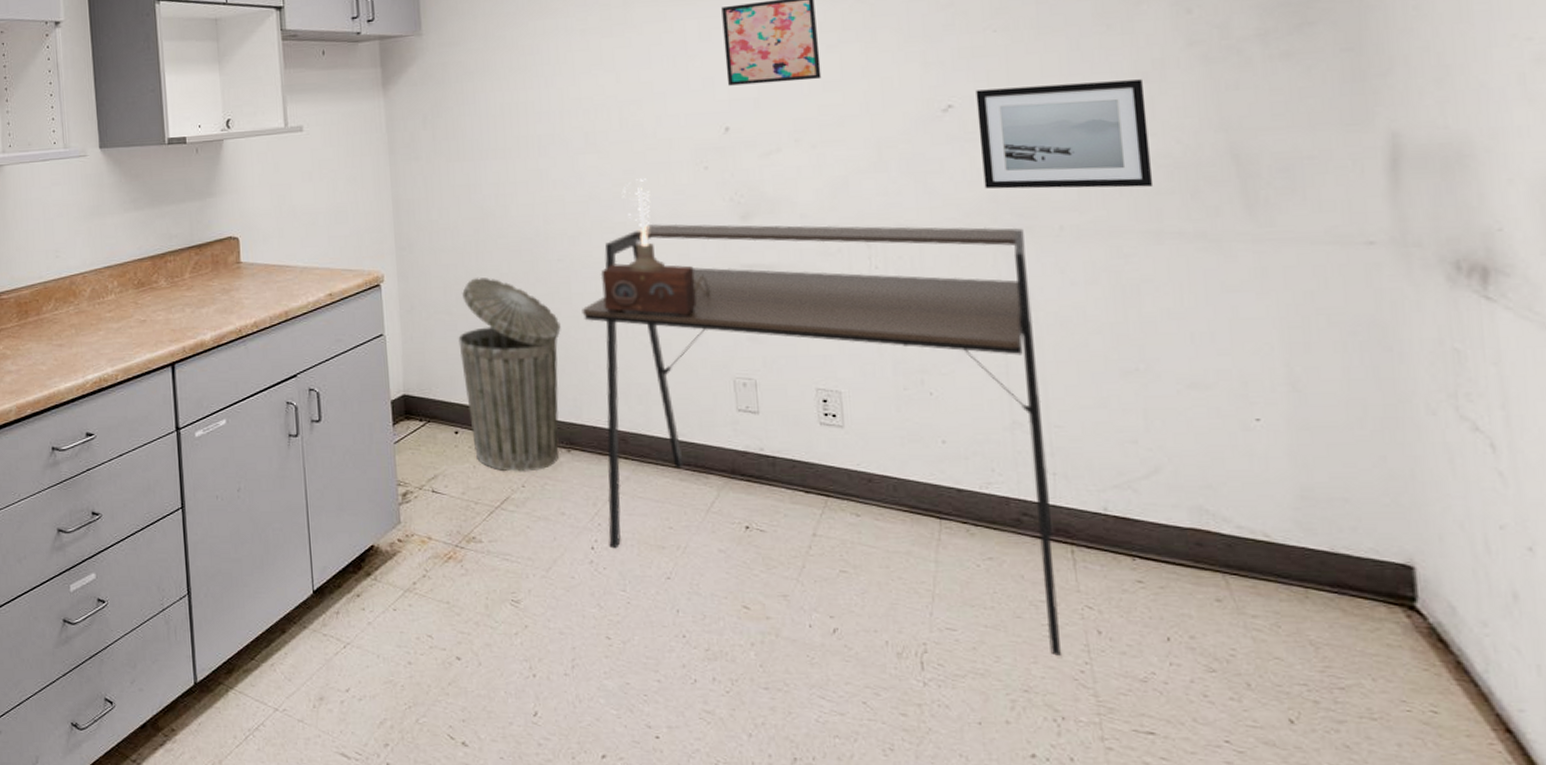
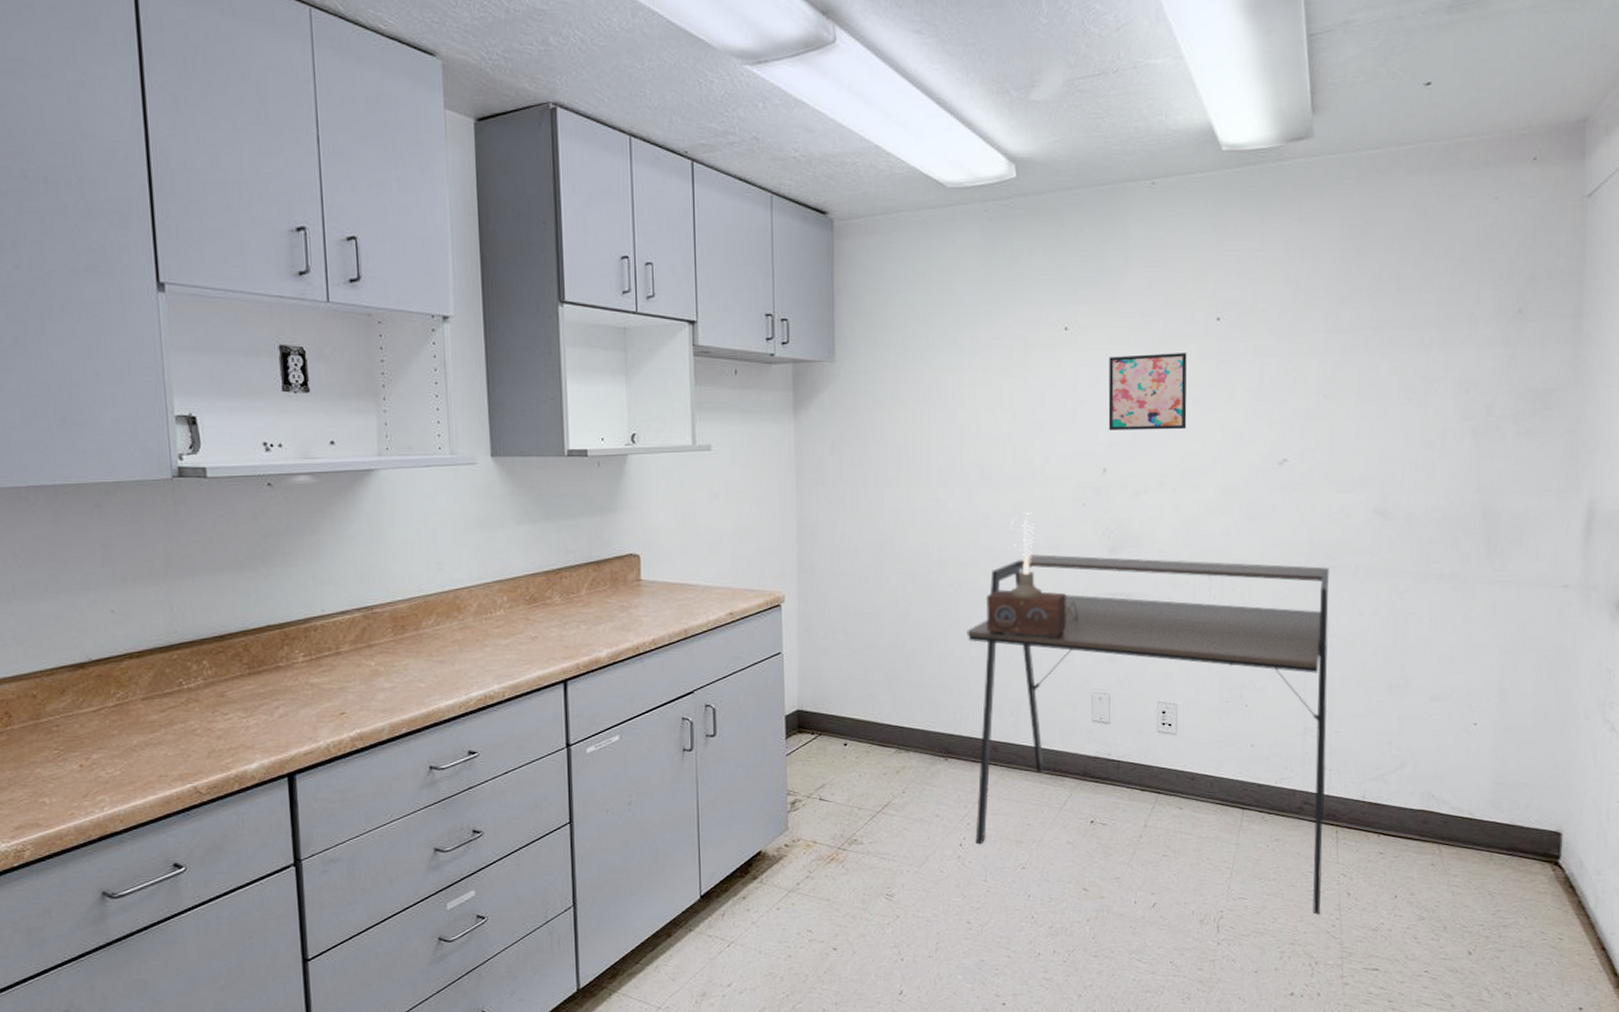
trash can: present [458,277,561,472] -> none [852,599,947,780]
wall art: present [976,79,1154,189] -> none [1304,446,1429,536]

